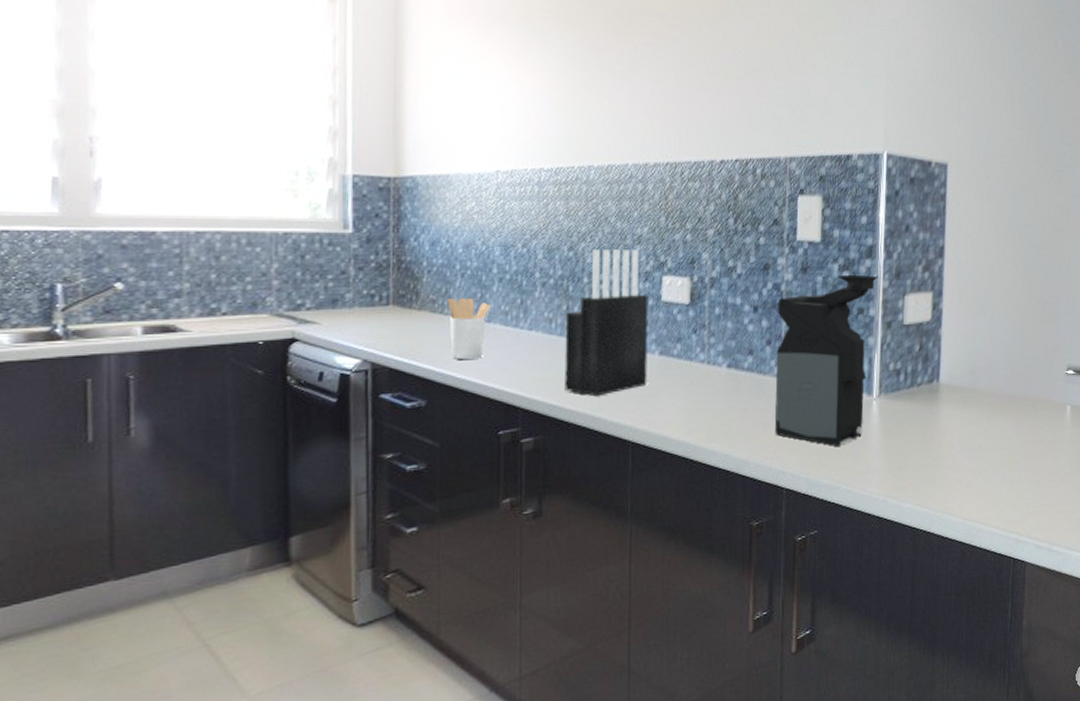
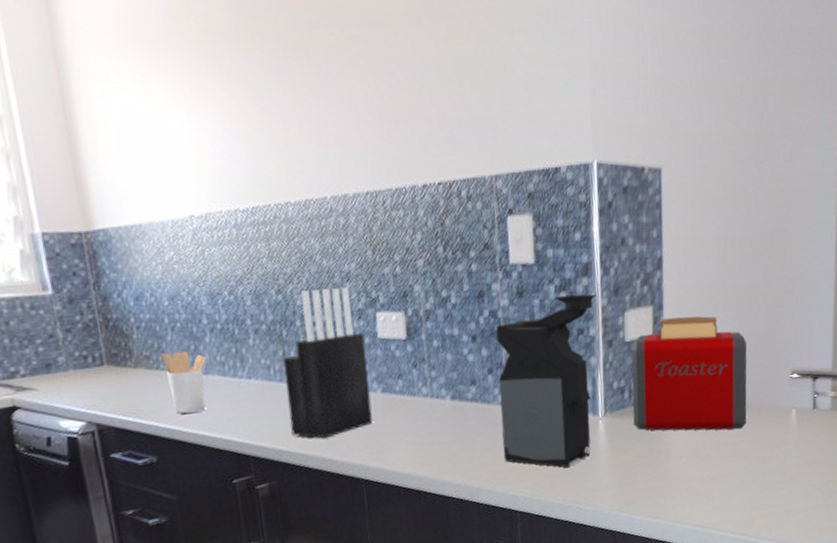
toaster: none [907,305,1024,422] -> present [631,316,747,431]

